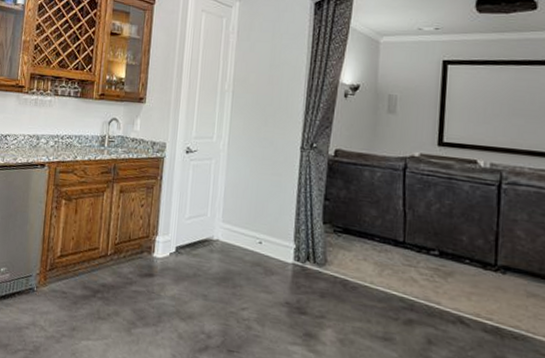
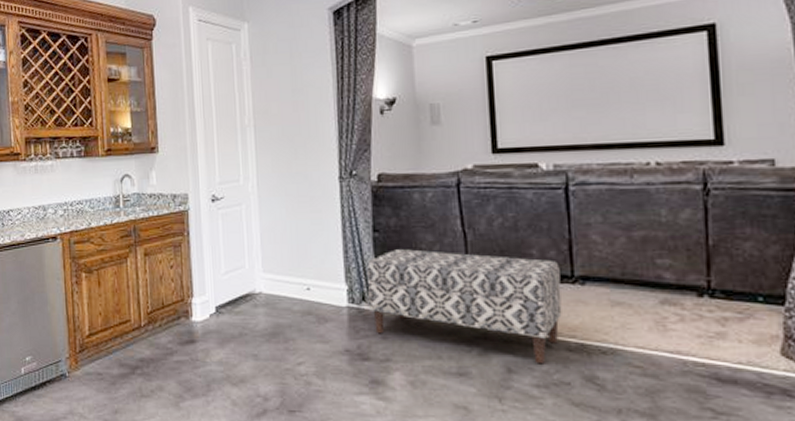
bench: none [312,218,485,341] -> present [367,249,562,364]

